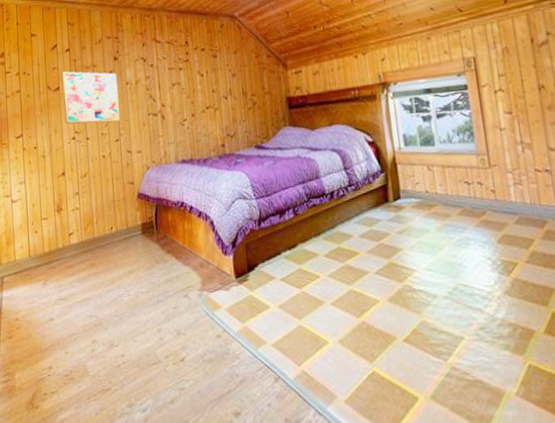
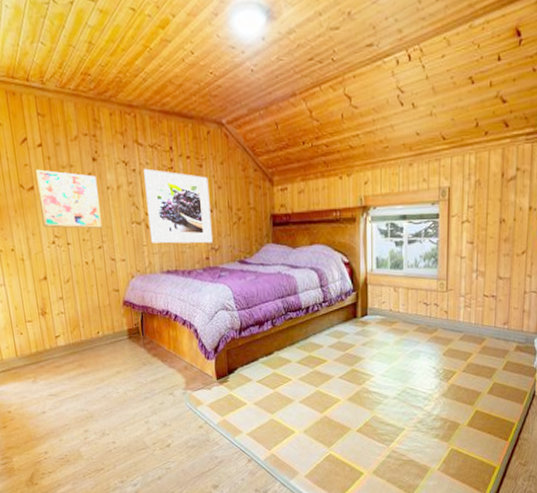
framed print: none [161,63,228,134] -> present [144,168,213,244]

